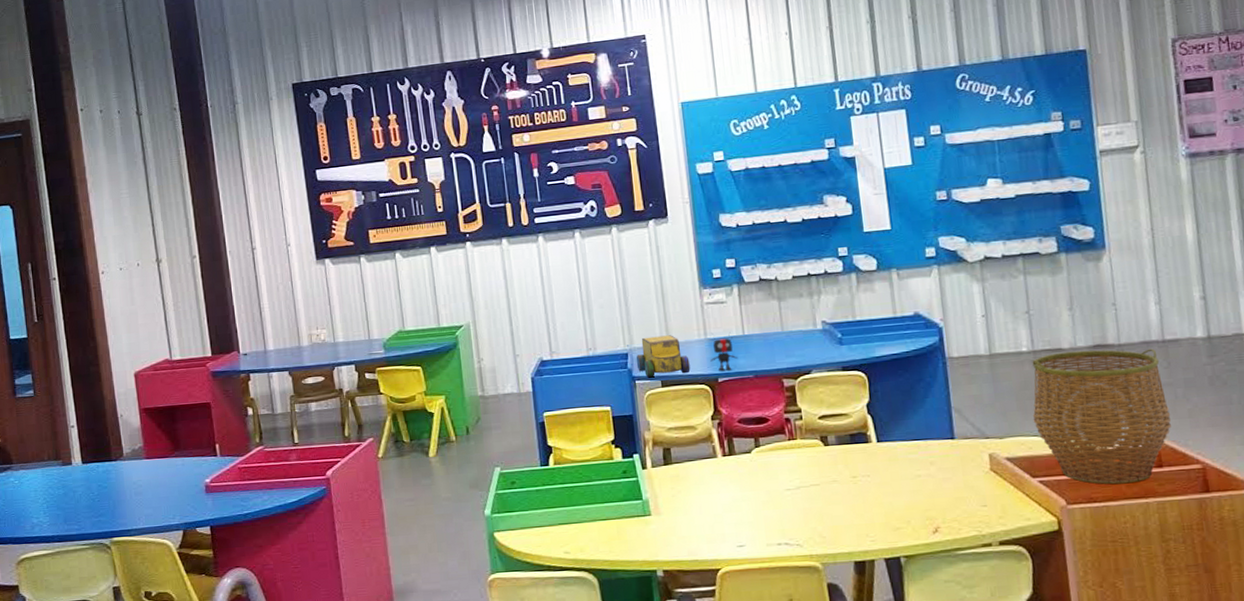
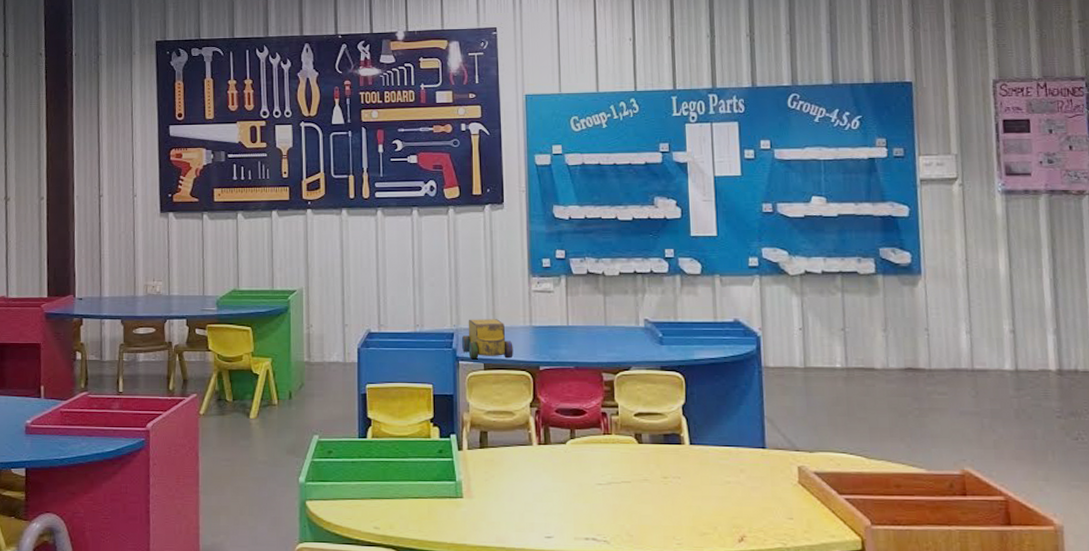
toy robot: present [710,332,738,372] -> none [533,322,561,360]
basket: present [1032,348,1172,485] -> none [842,372,977,509]

